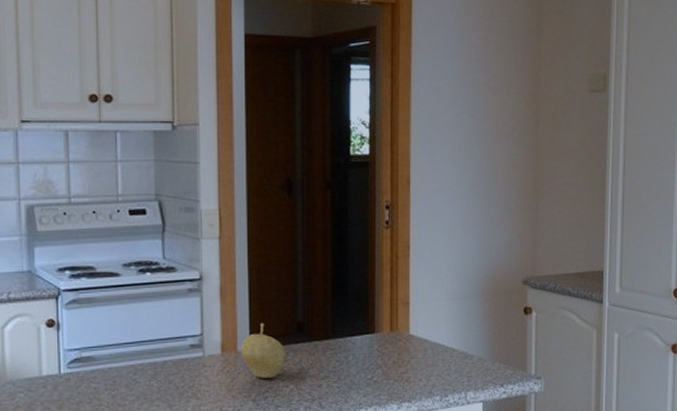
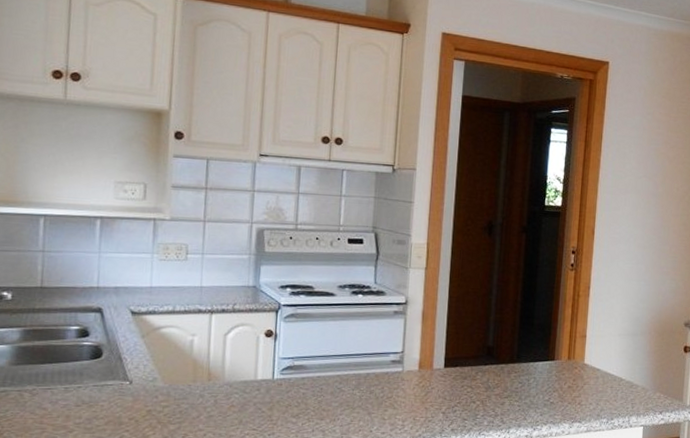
fruit: present [240,322,285,378] -> none [435,345,475,394]

